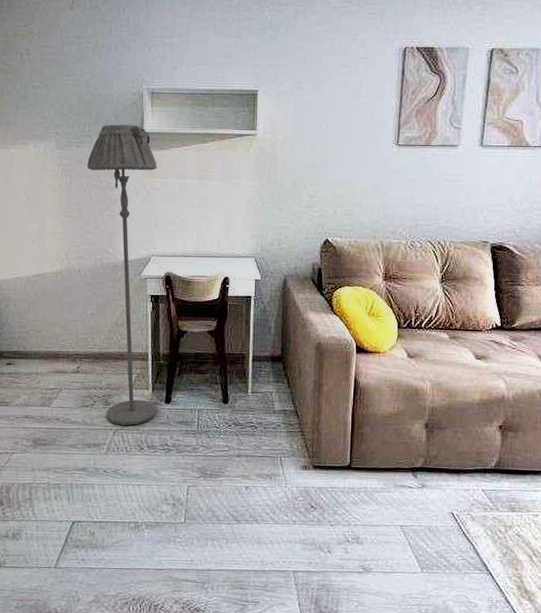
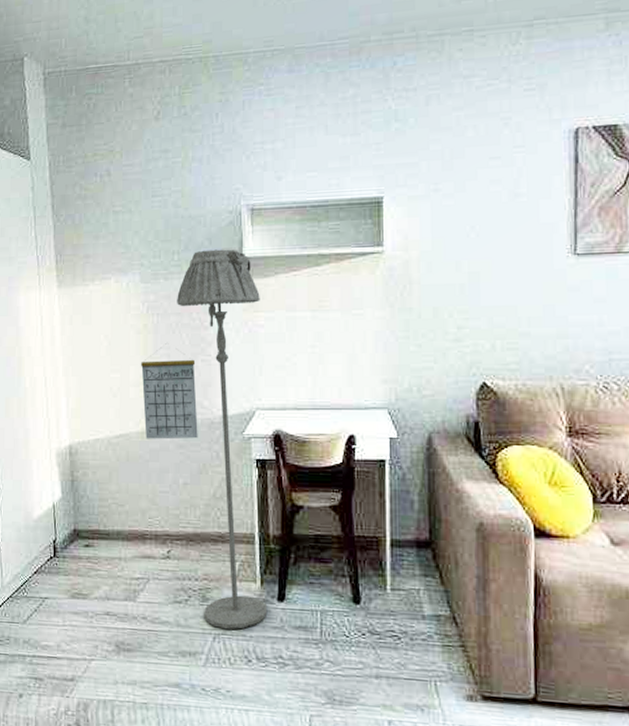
calendar: none [56,200,104,279] -> present [141,343,198,440]

